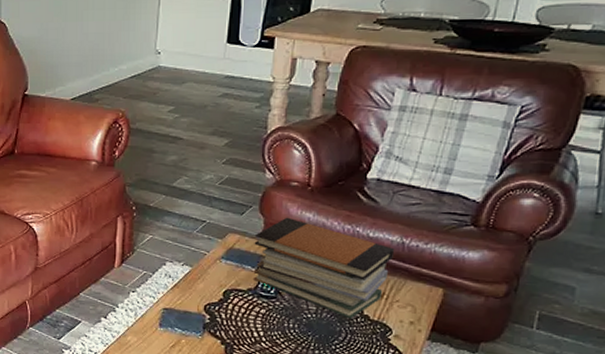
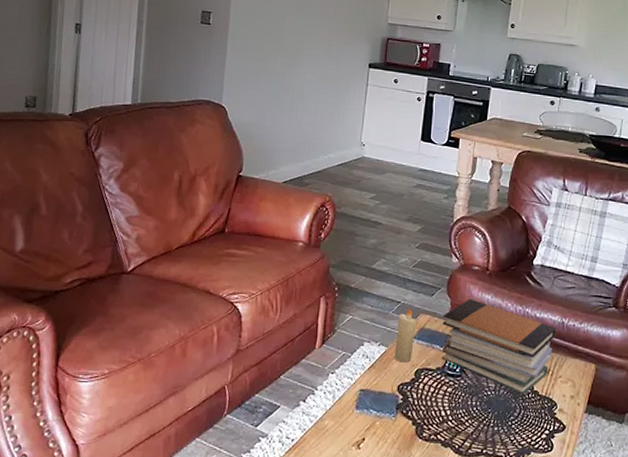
candle: none [200,226,224,283] -> present [394,307,416,363]

